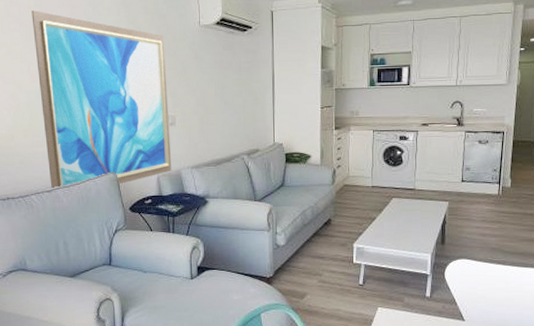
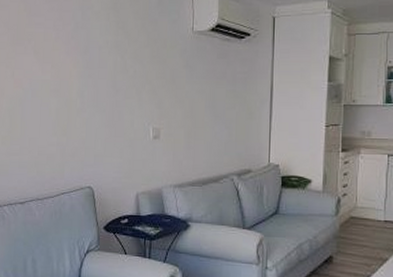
wall art: present [31,10,172,188] -> none [20,14,154,201]

